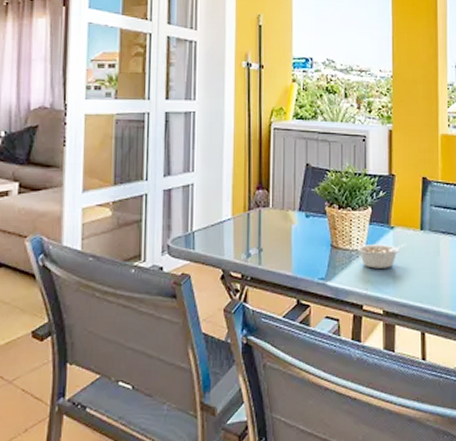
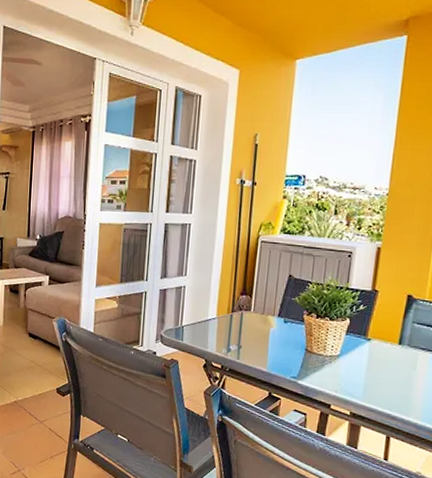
legume: present [357,243,407,268] -> none [331,352,382,376]

